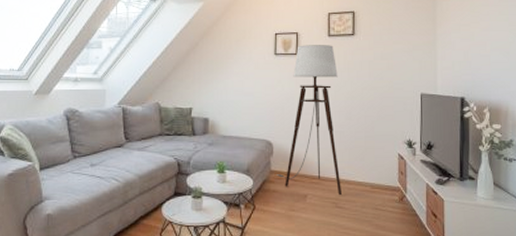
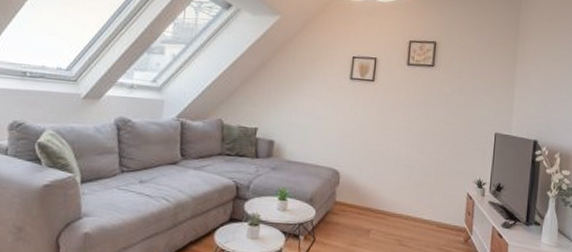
floor lamp: present [276,45,341,196] -> none [340,71,414,233]

